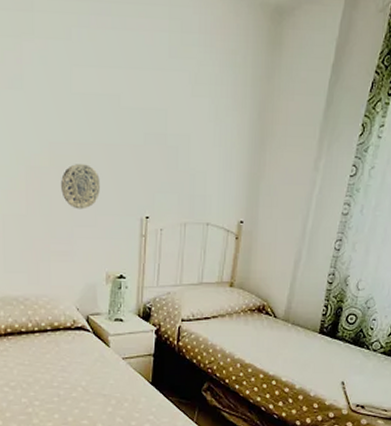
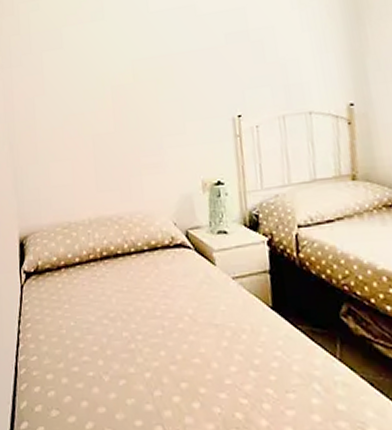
decorative plate: present [61,164,100,210] -> none [146,74,186,119]

